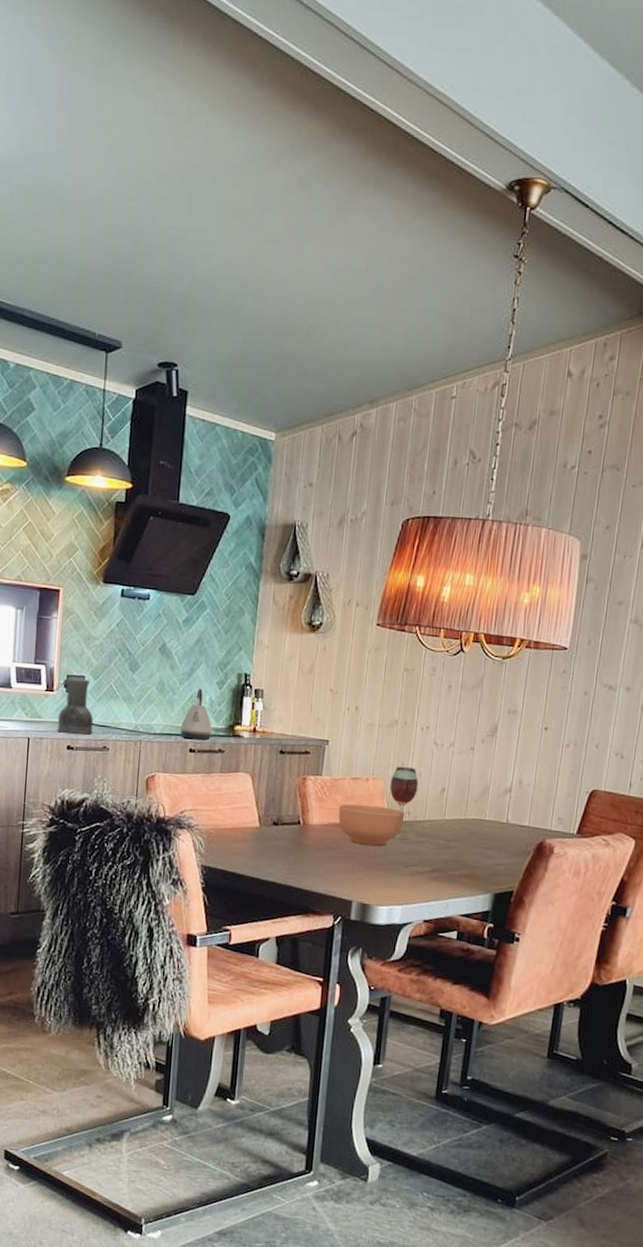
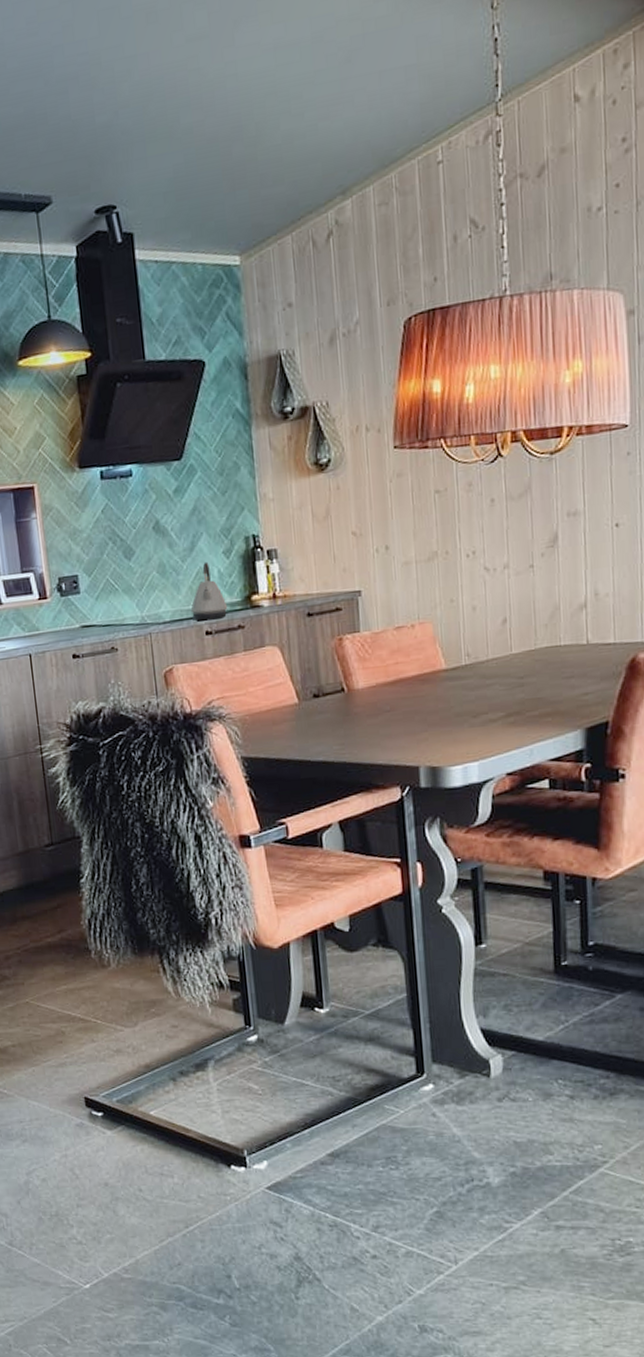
vase: present [57,677,93,736] -> none [56,578,98,643]
bowl: present [338,804,405,846] -> none [385,653,464,701]
wineglass: present [389,767,419,841] -> none [440,602,475,689]

